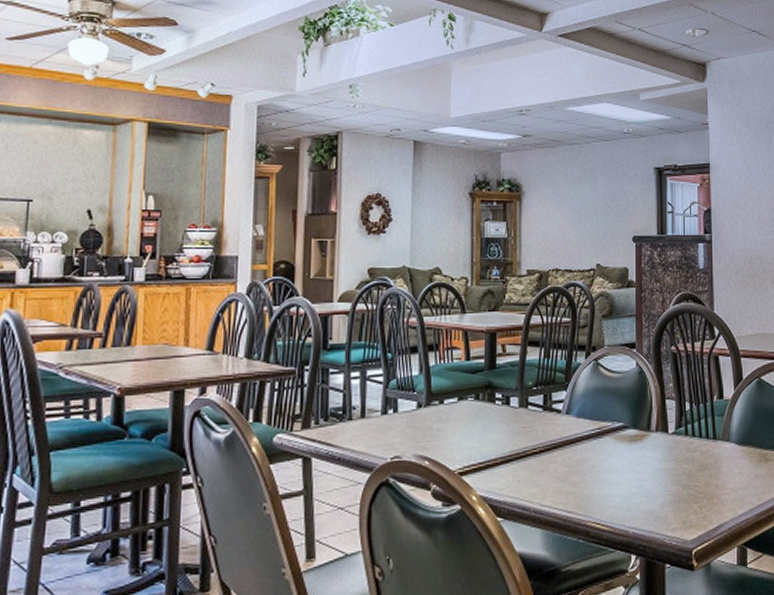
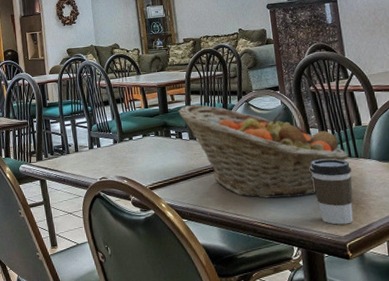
fruit basket: none [509,360,706,490] -> present [178,104,349,199]
coffee cup: none [661,439,708,526] -> present [310,158,353,225]

